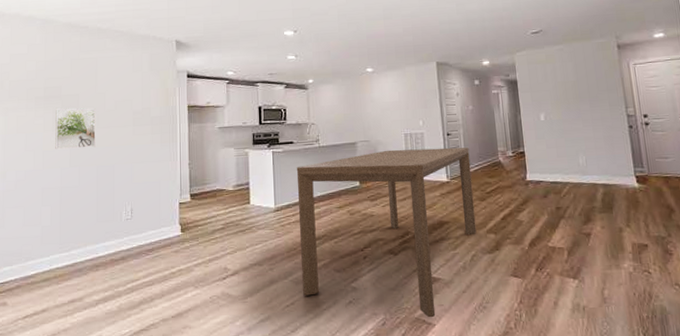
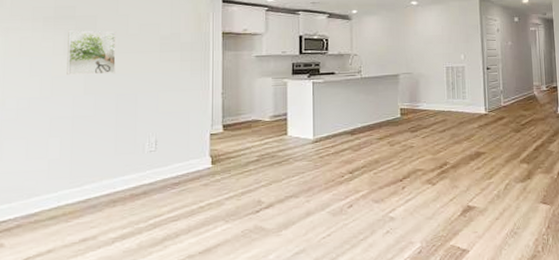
dining table: present [296,147,477,318] -> none [337,81,511,245]

